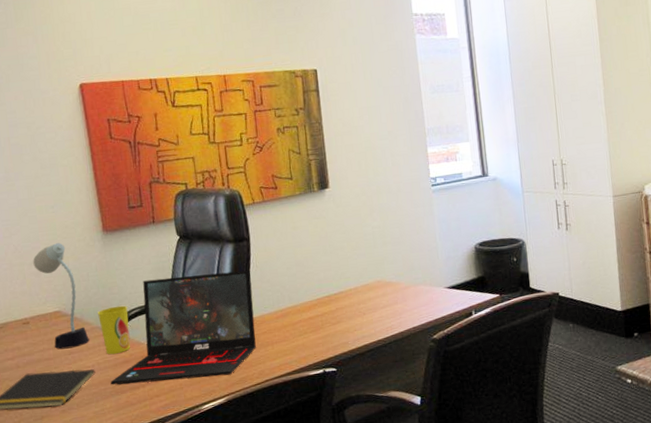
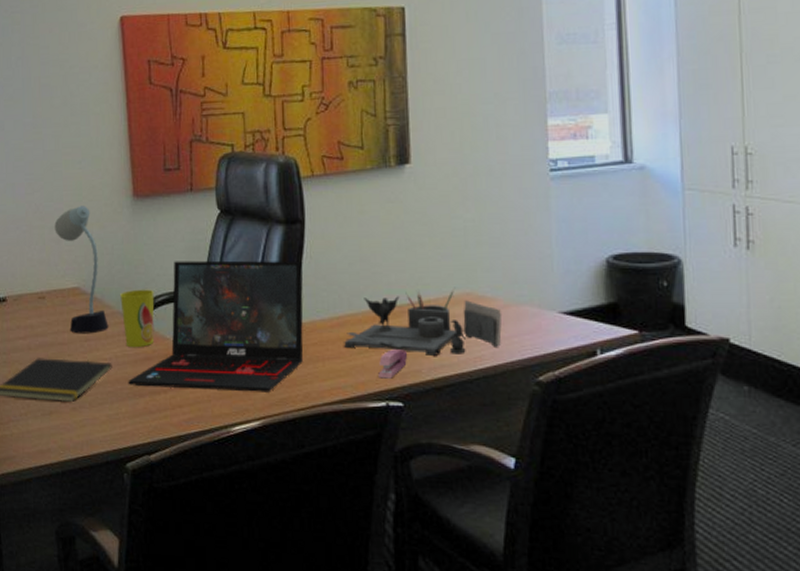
desk organizer: none [288,277,405,333] -> present [344,287,502,356]
stapler: none [316,328,337,352] -> present [378,349,407,379]

